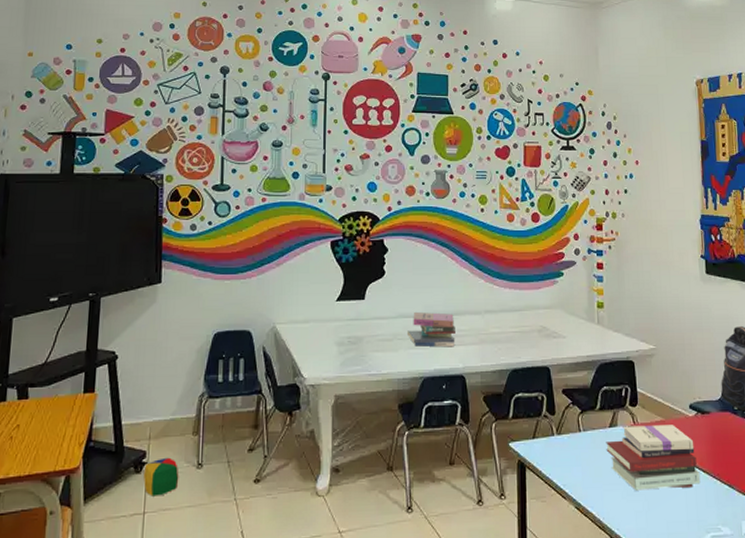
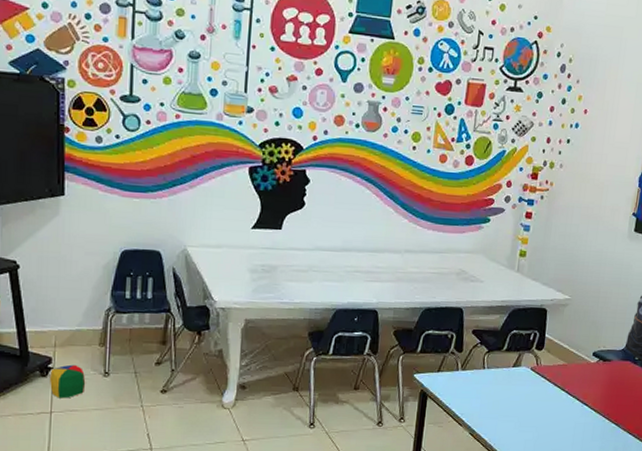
books: present [406,312,455,347] -> none [322,246,373,283]
books: present [606,425,701,490] -> none [506,367,591,423]

